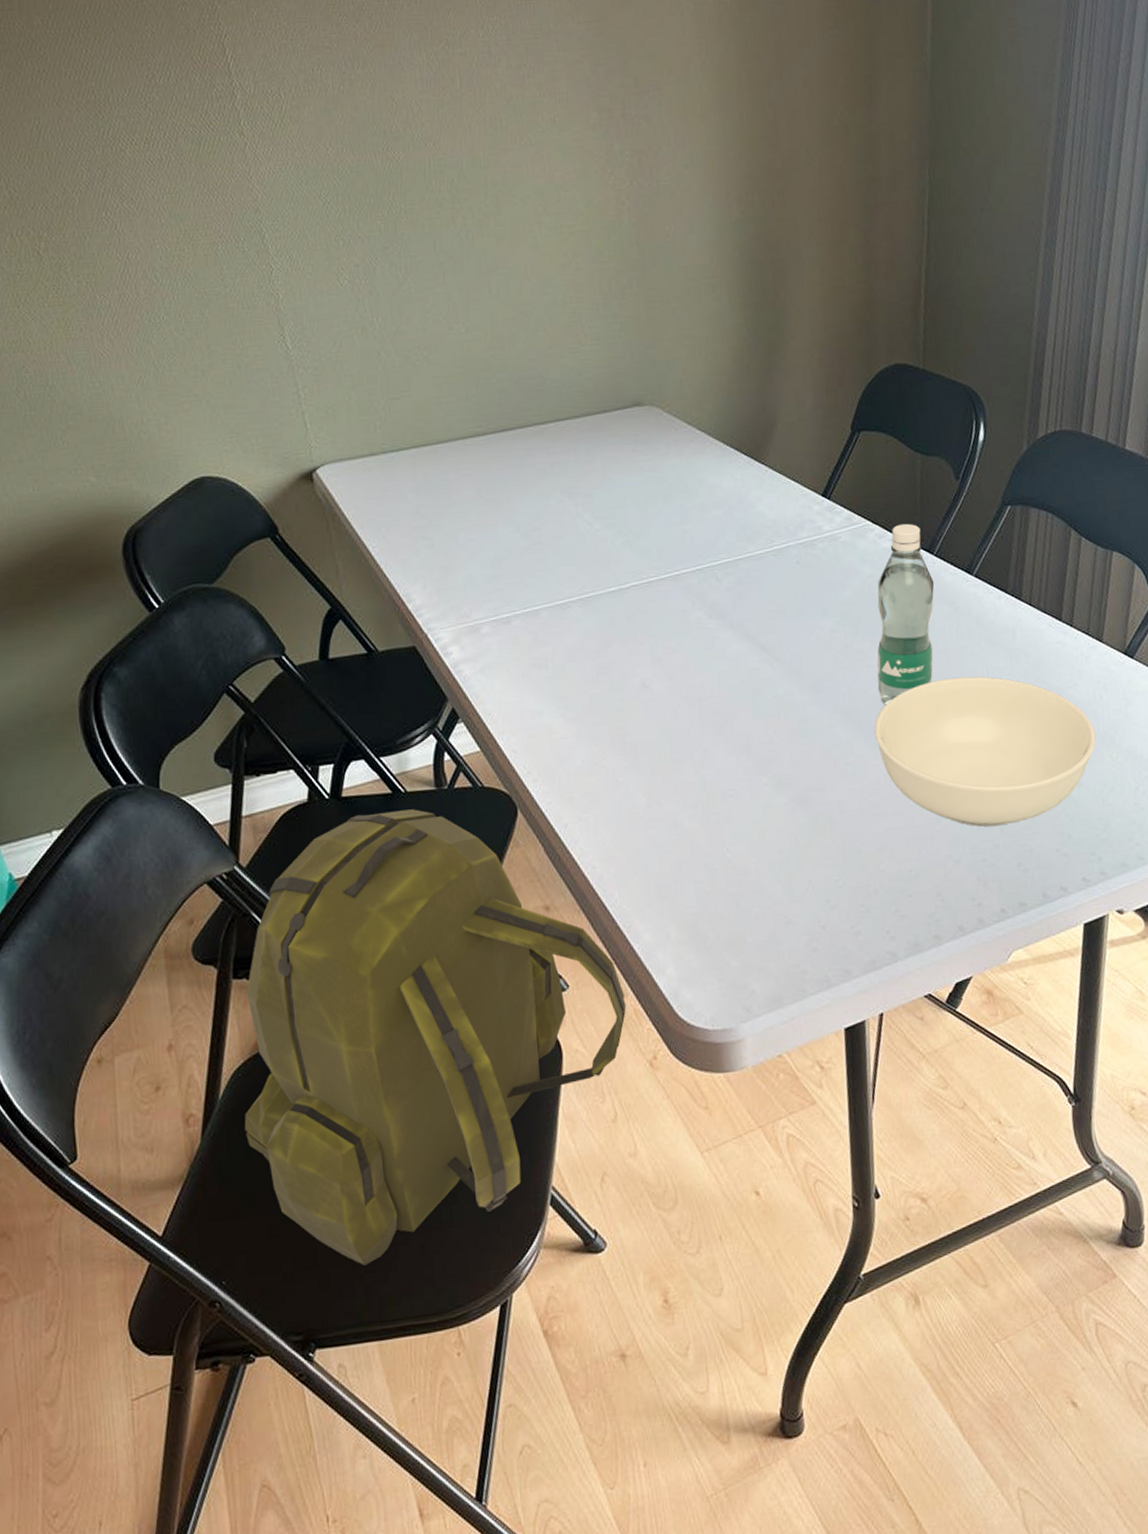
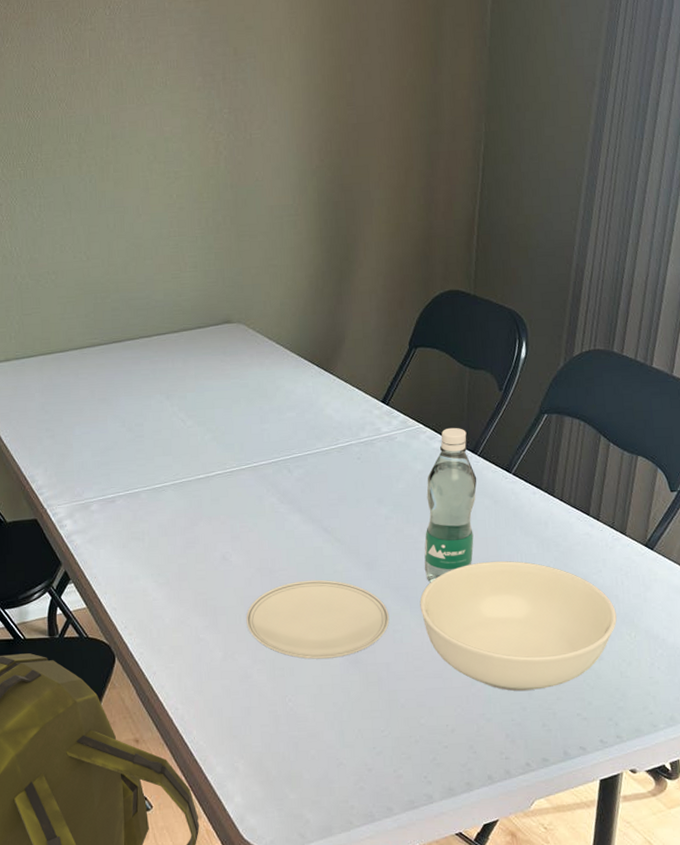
plate: none [672,706,840,801] -> present [246,579,390,659]

